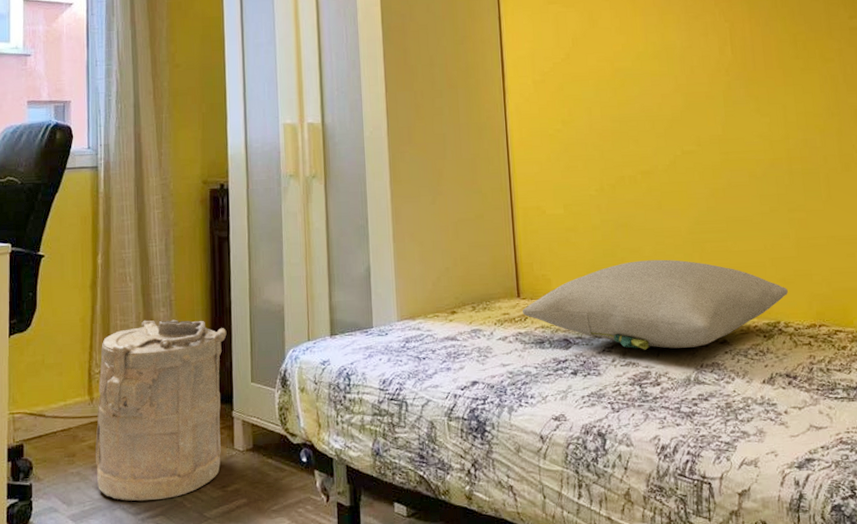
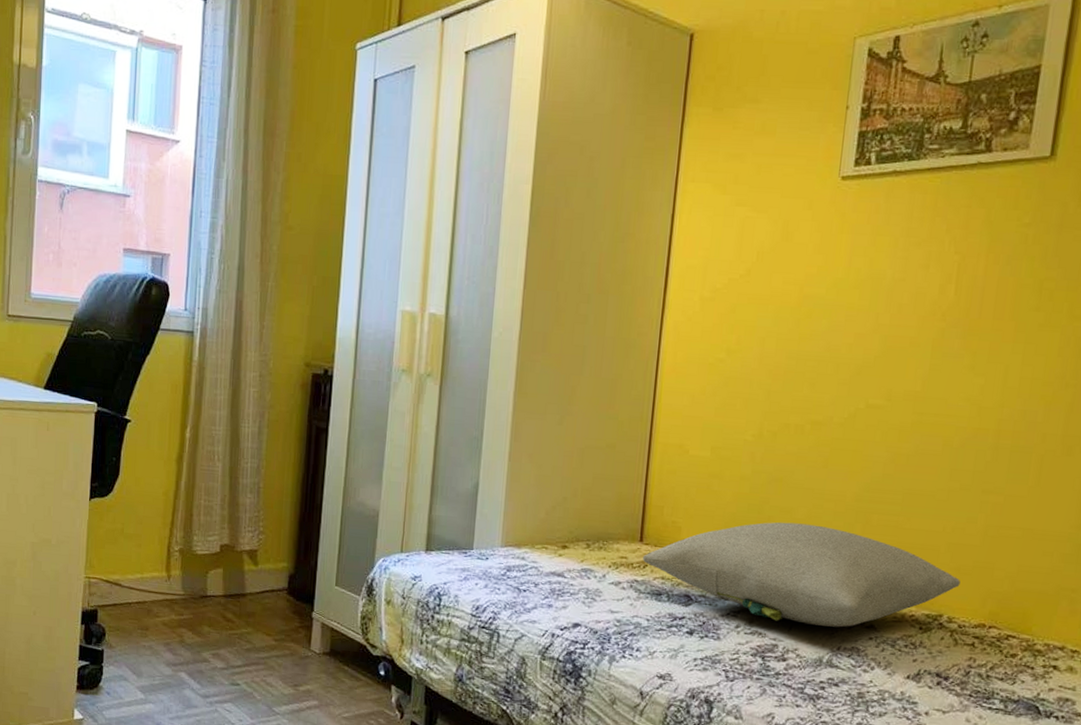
laundry hamper: present [95,319,227,502] -> none [168,504,315,688]

